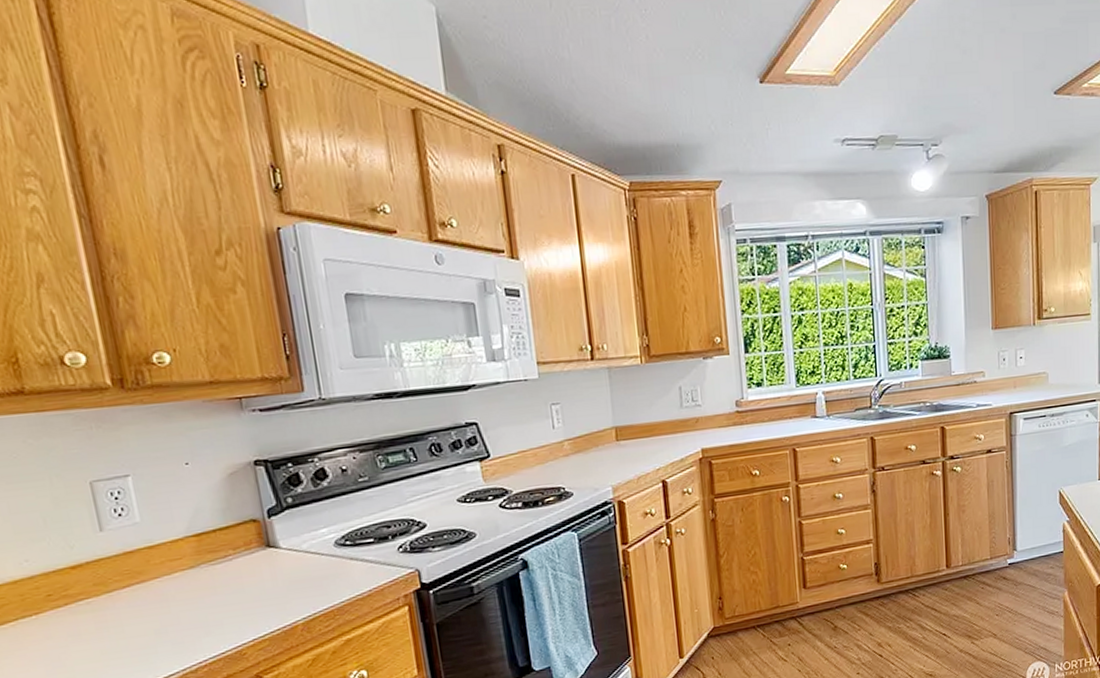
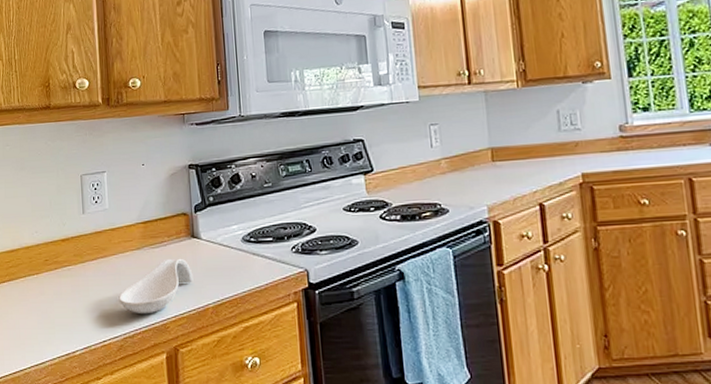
spoon rest: none [169,573,274,644] -> present [118,258,194,315]

